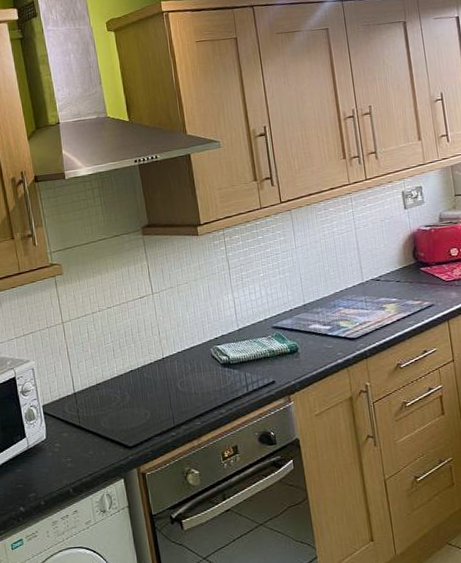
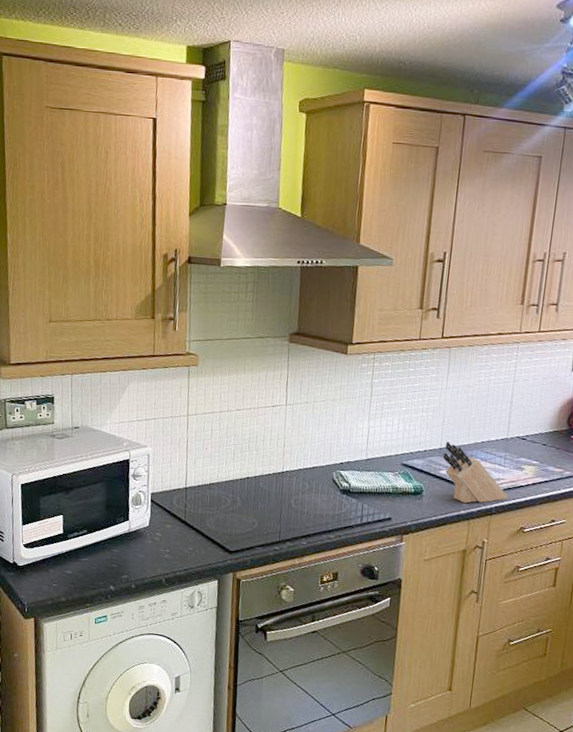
knife block: none [307,297,378,352] -> present [442,441,508,503]

